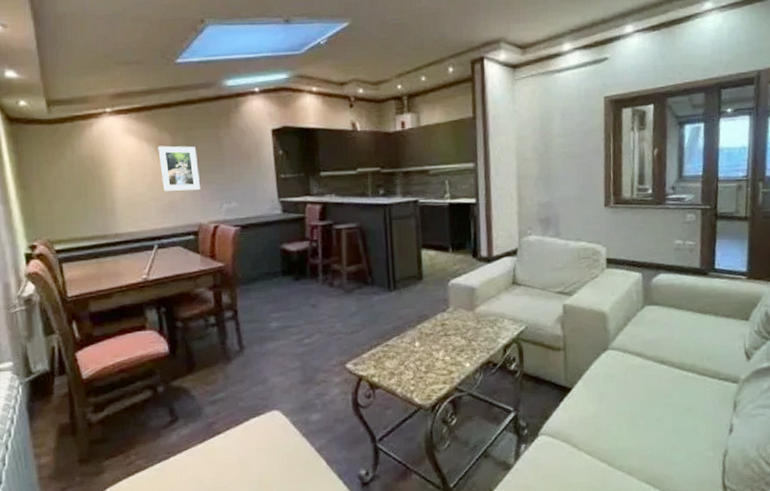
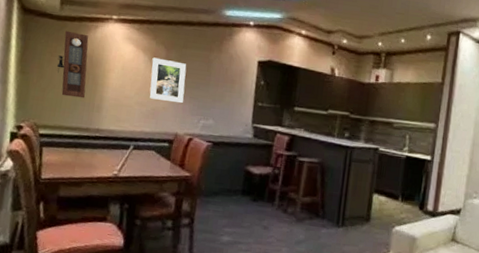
pendulum clock: none [57,134,96,205] -> present [56,30,89,98]

